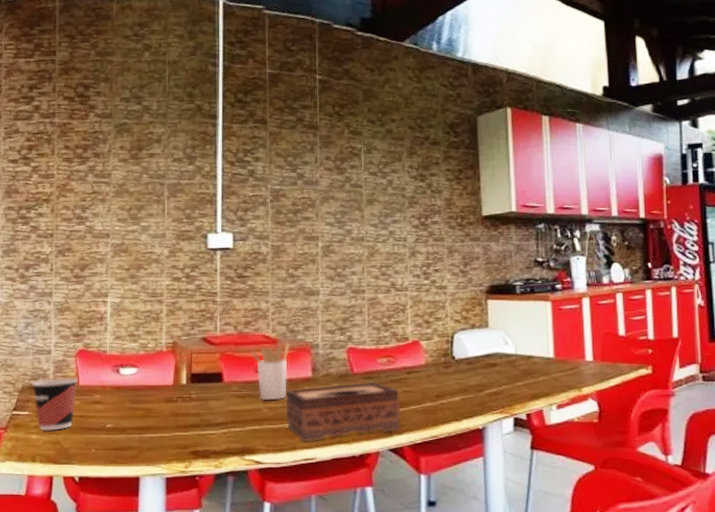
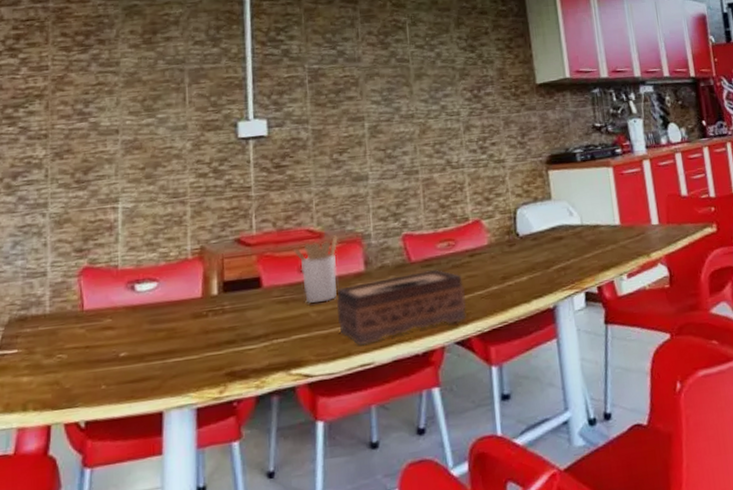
cup: present [32,378,78,431] -> none [21,302,82,371]

